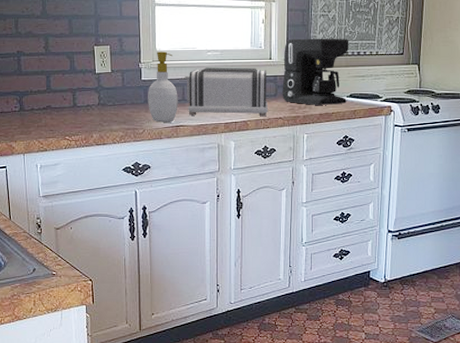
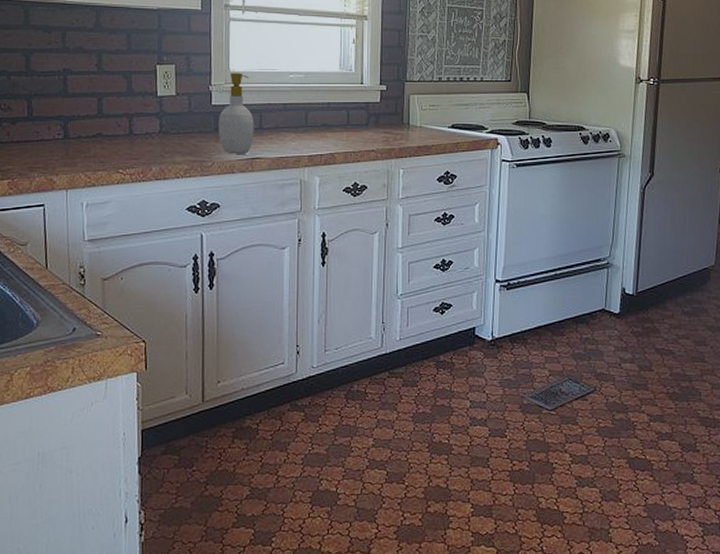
toaster: present [181,67,268,117] -> none [259,92,358,149]
coffee maker: present [282,38,349,105] -> none [375,61,451,136]

